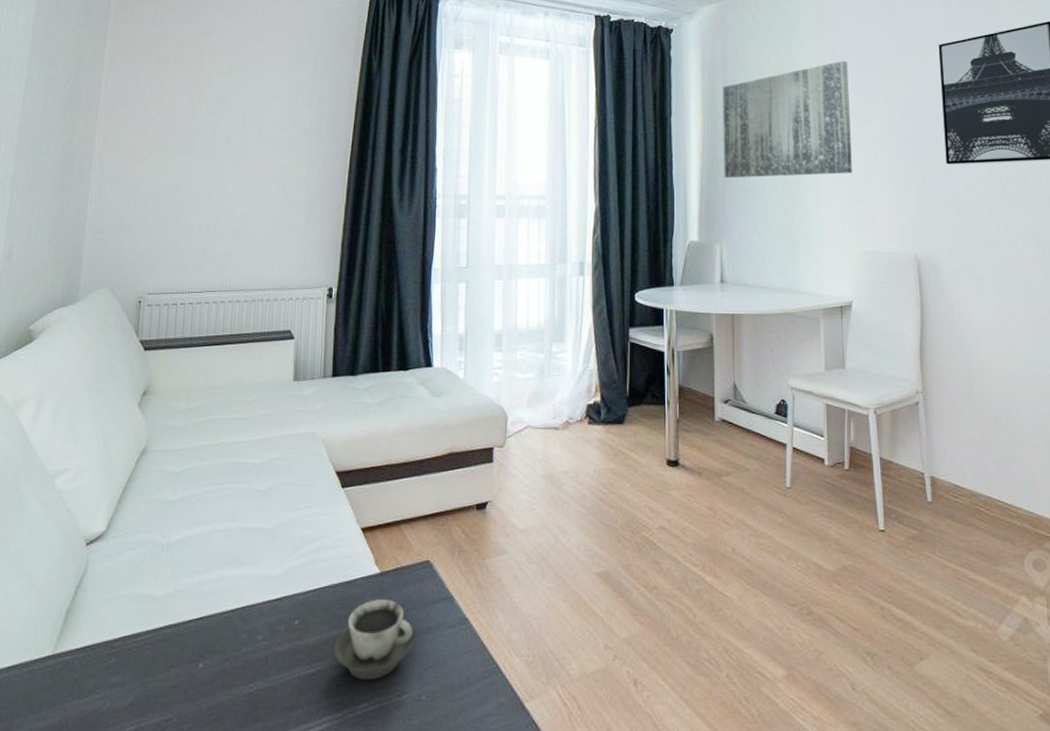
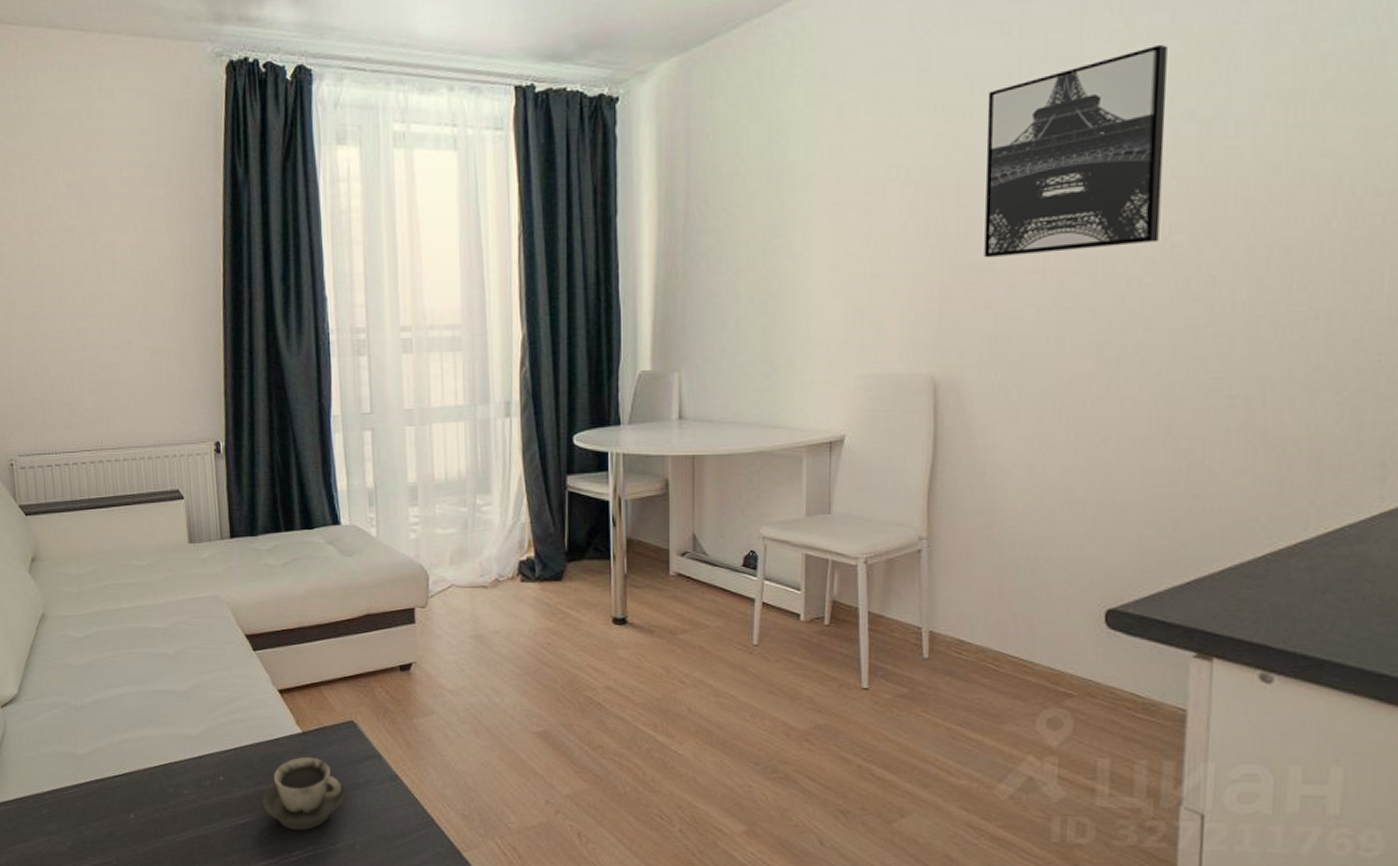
wall art: present [722,60,852,179] -> none [685,124,857,291]

